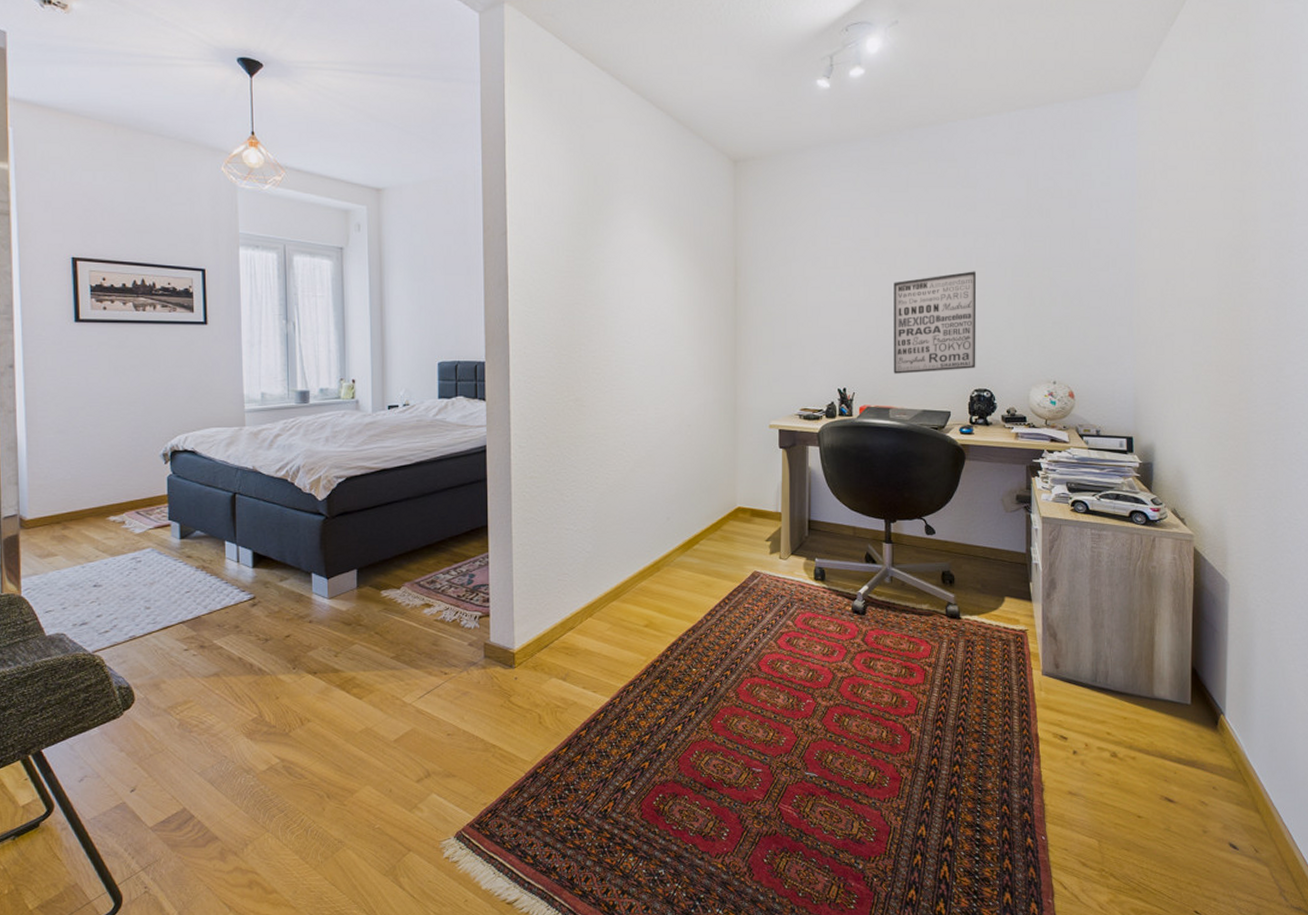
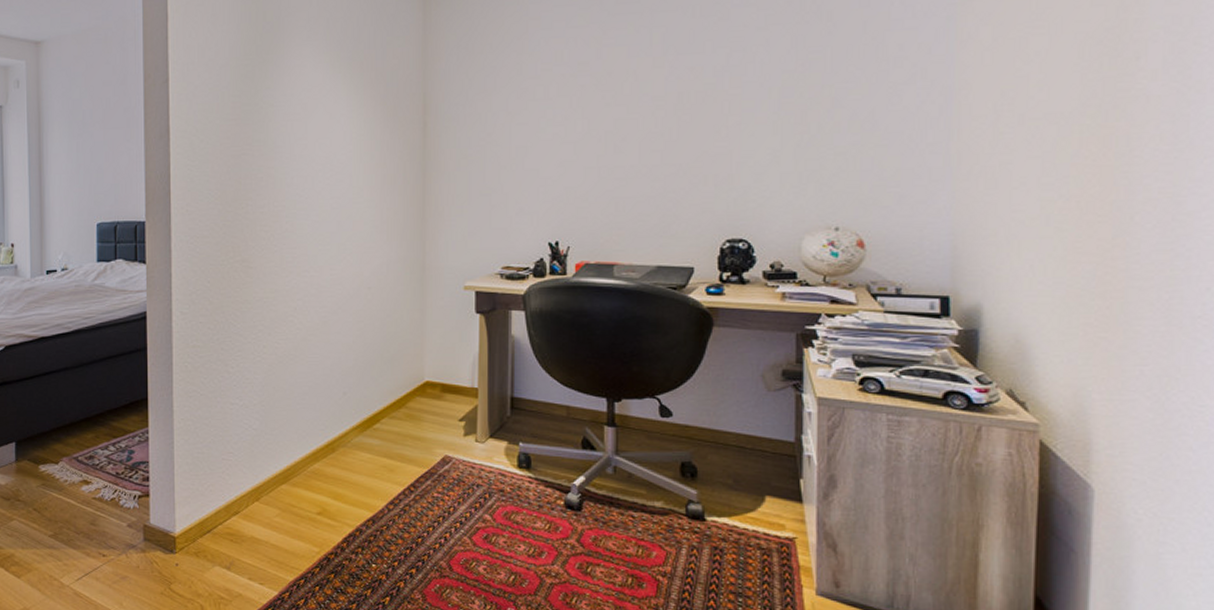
wall art: present [893,271,977,374] -> none [619,94,730,223]

